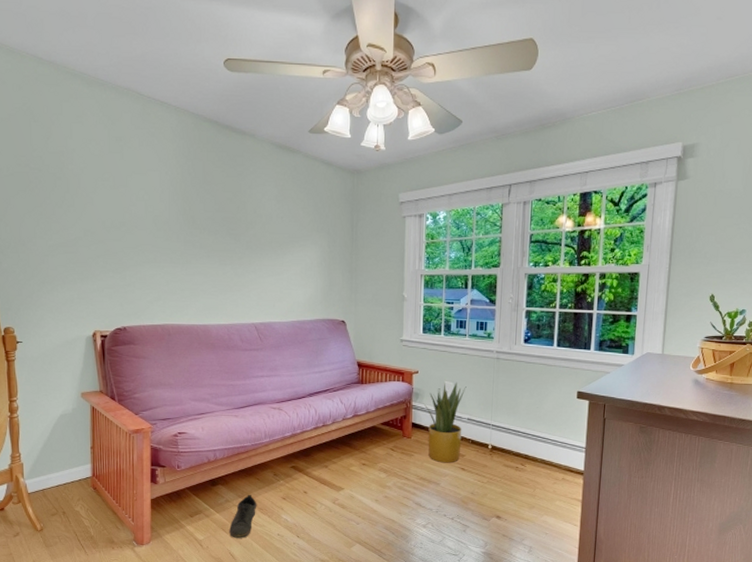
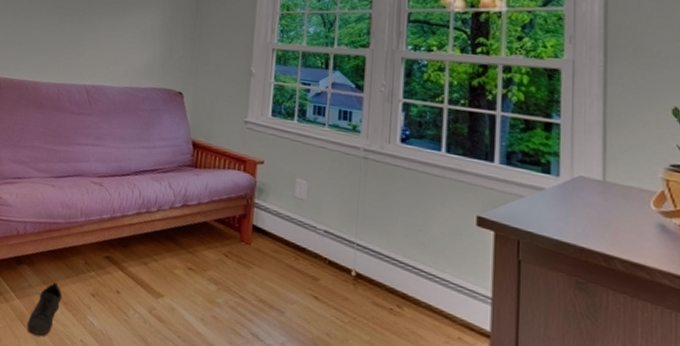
planter: present [424,383,467,463] -> none [269,181,324,287]

